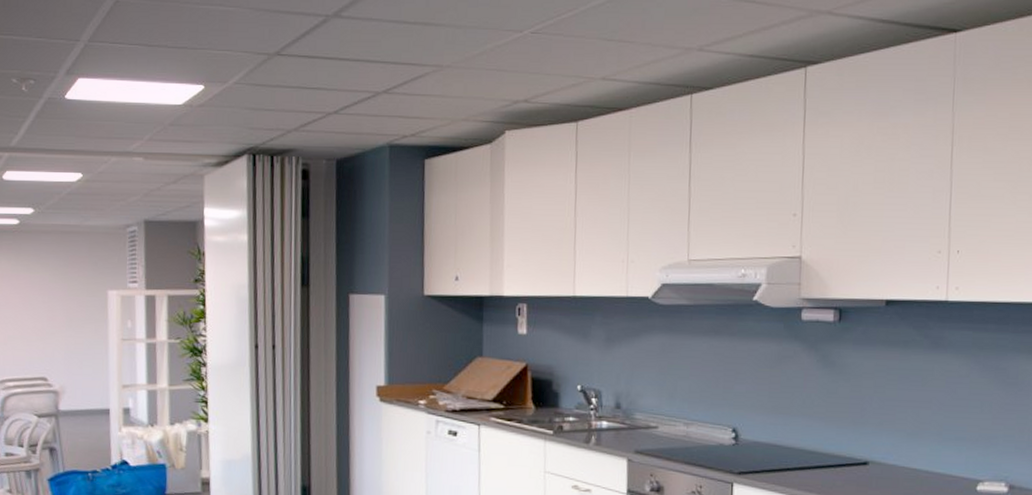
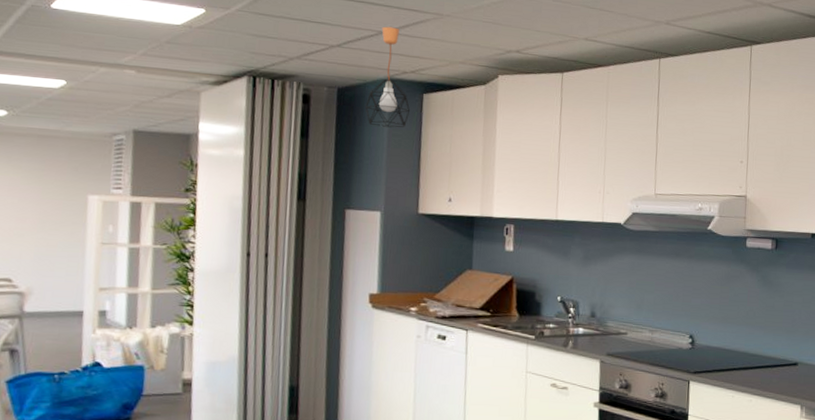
pendant light: none [365,86,411,200] -> present [365,26,410,128]

